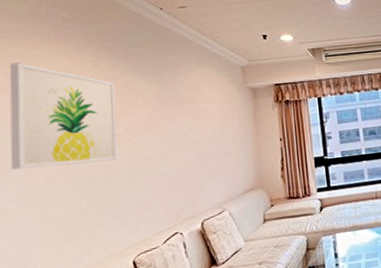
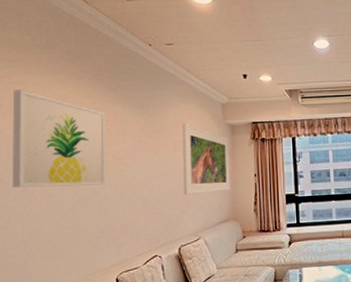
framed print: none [200,88,255,166] -> present [182,123,231,195]

